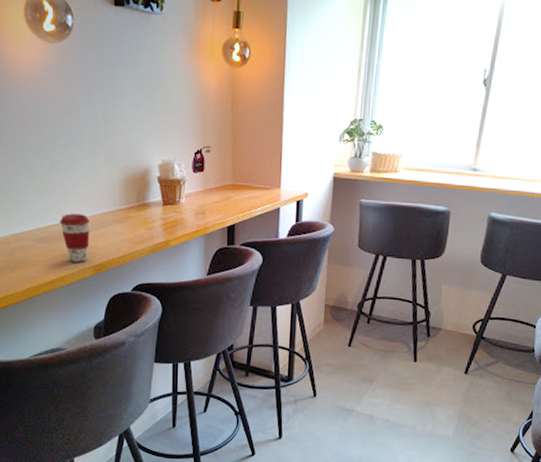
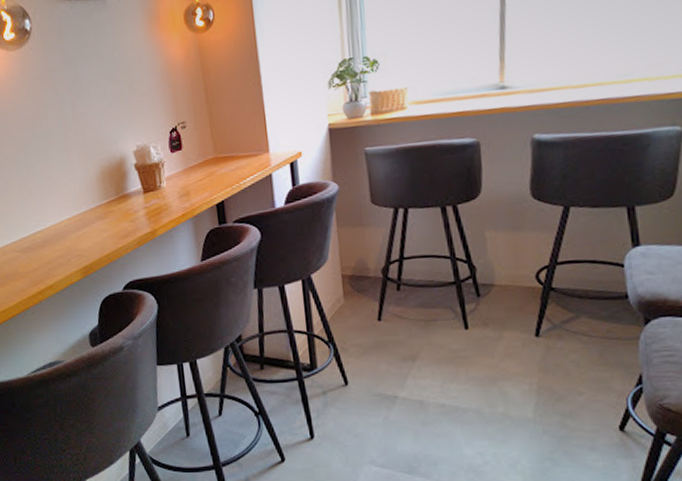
coffee cup: present [59,213,90,262] -> none [41,216,75,268]

